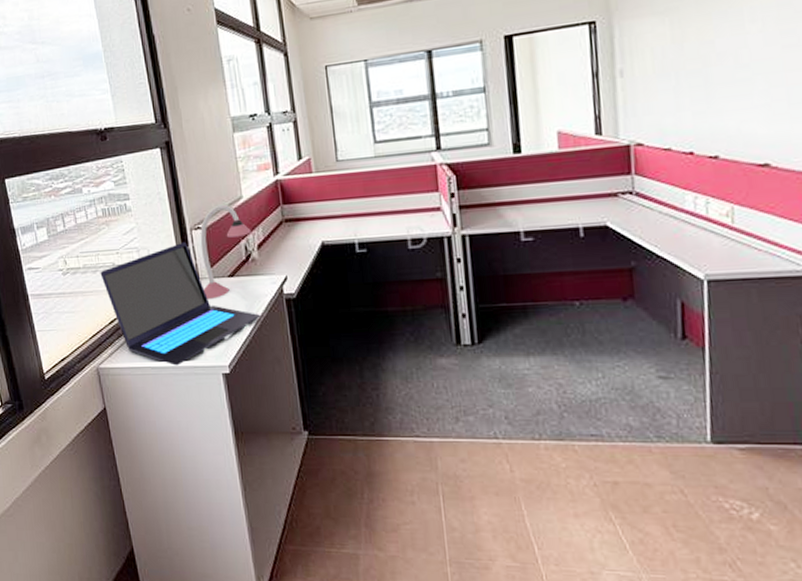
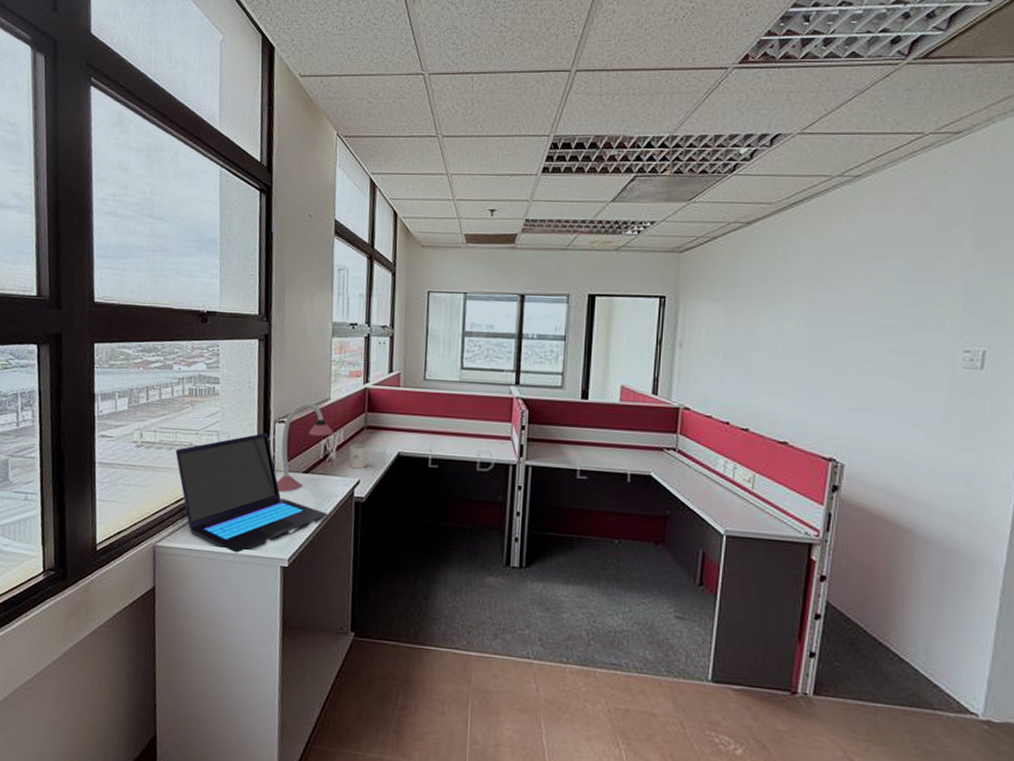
mug: none [271,238,298,265] -> present [349,443,375,469]

